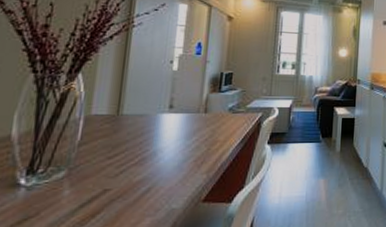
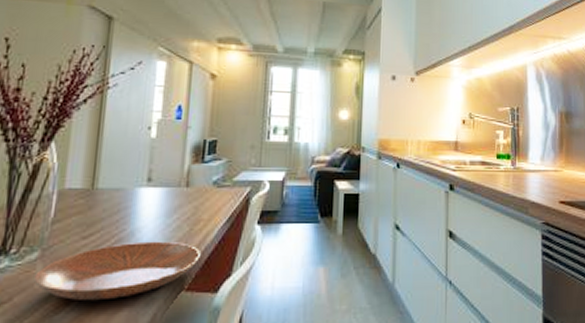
bowl: none [61,159,217,213] -> present [34,241,200,301]

